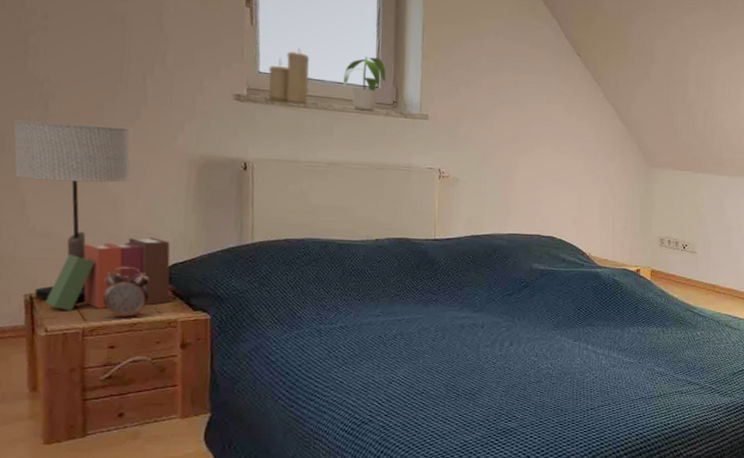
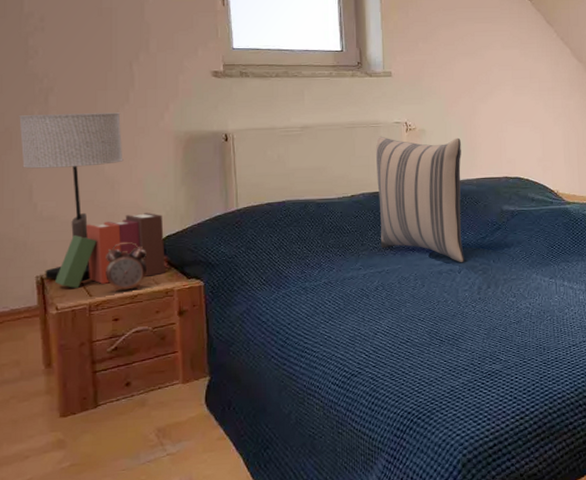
candle: present [268,46,309,105] -> none [242,21,279,75]
potted plant: present [344,56,386,111] -> none [310,23,349,74]
pillow: none [402,180,495,318] -> present [375,136,464,263]

